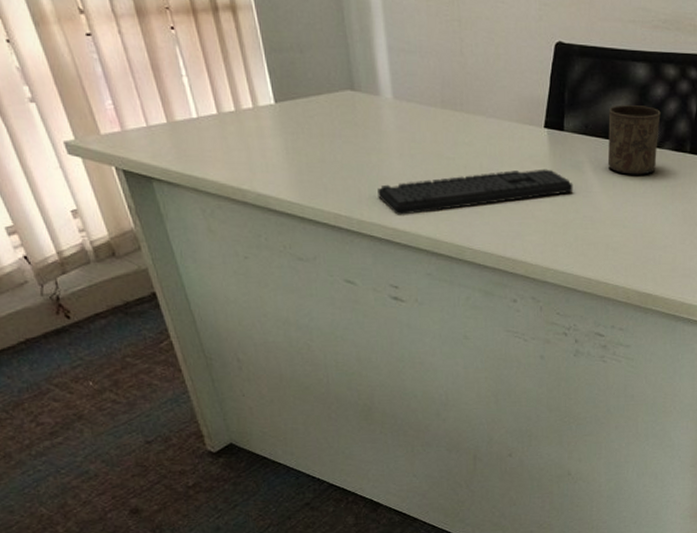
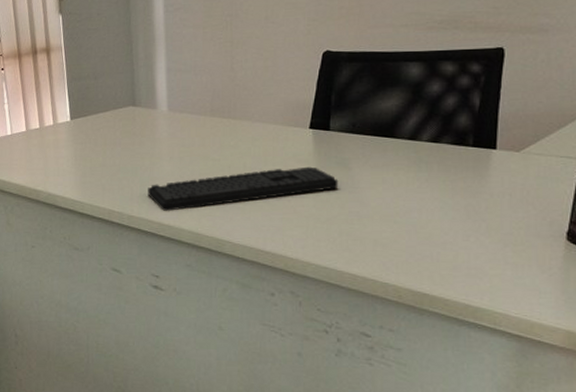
cup: present [607,105,661,175] -> none [376,102,437,170]

